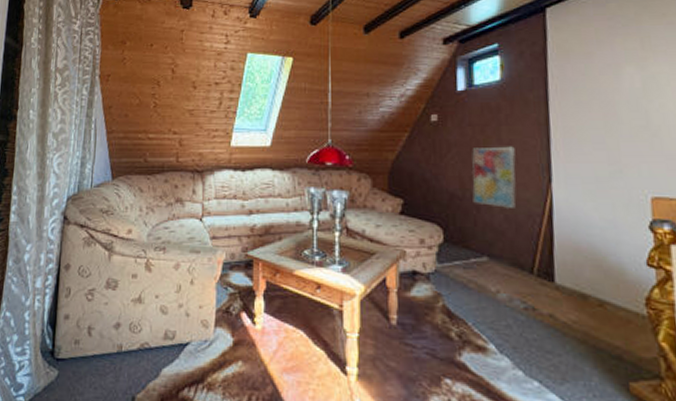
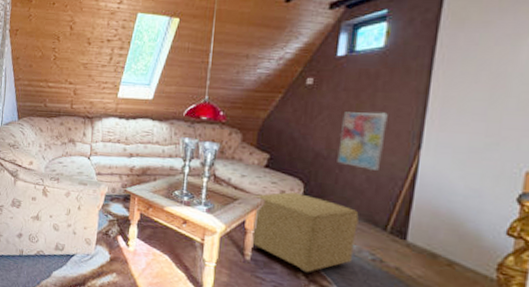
ottoman: none [391,240,505,333] -> present [252,192,359,273]

